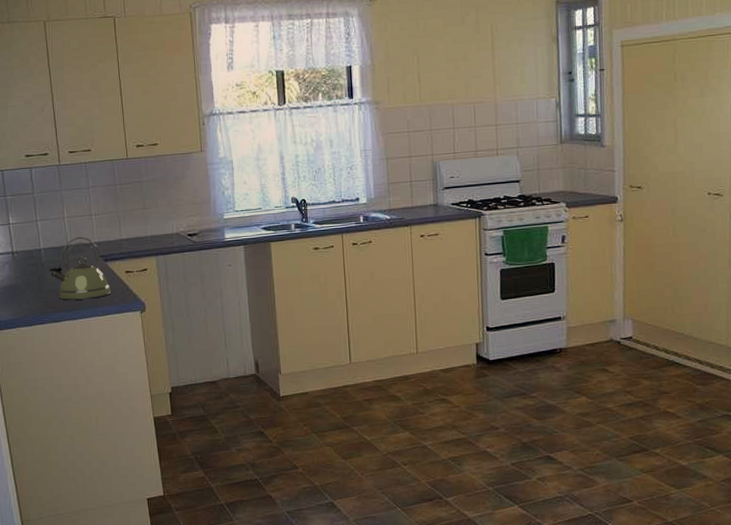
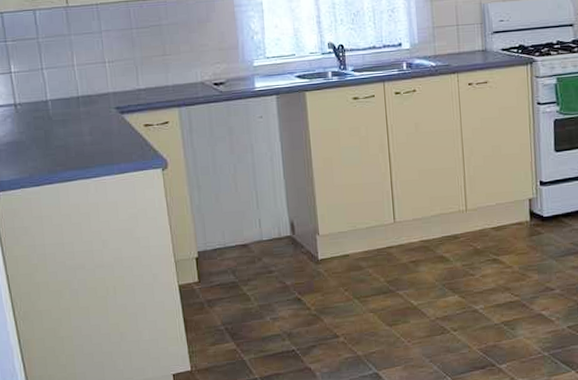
kettle: present [48,236,112,300] -> none [56,86,129,157]

